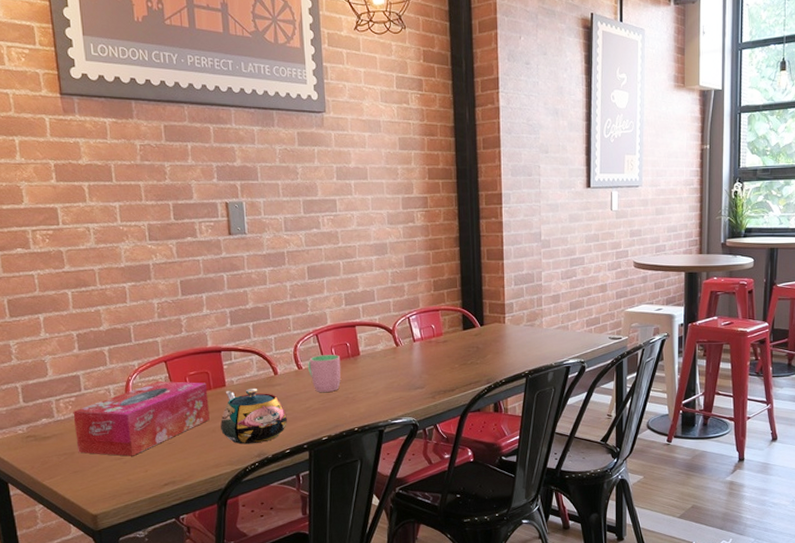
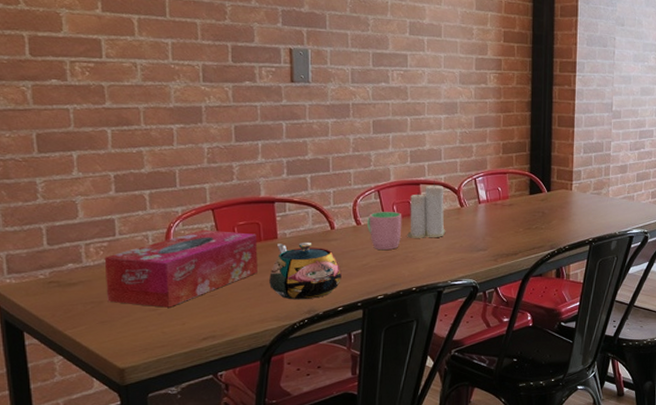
candle: none [346,321,383,379] -> present [407,180,446,238]

